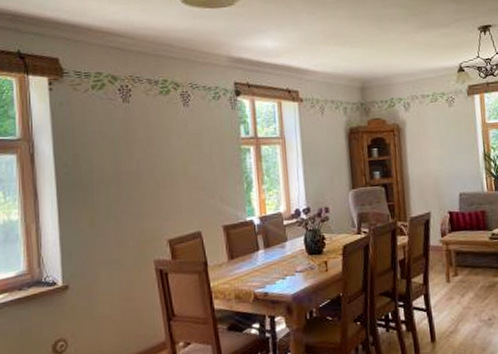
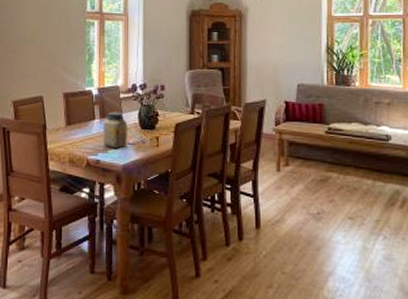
jar: none [268,239,295,279] -> present [103,112,128,148]

